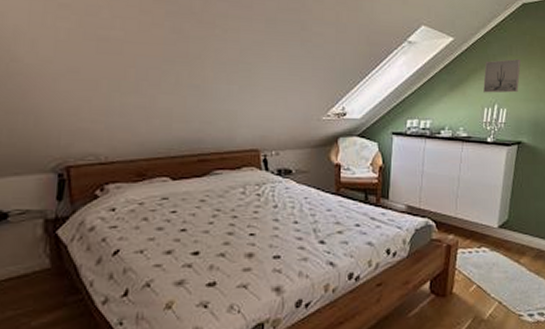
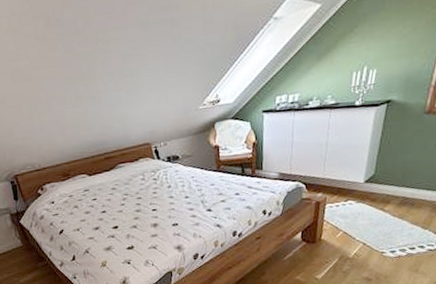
wall art: present [483,58,521,93] -> none [352,12,394,57]

